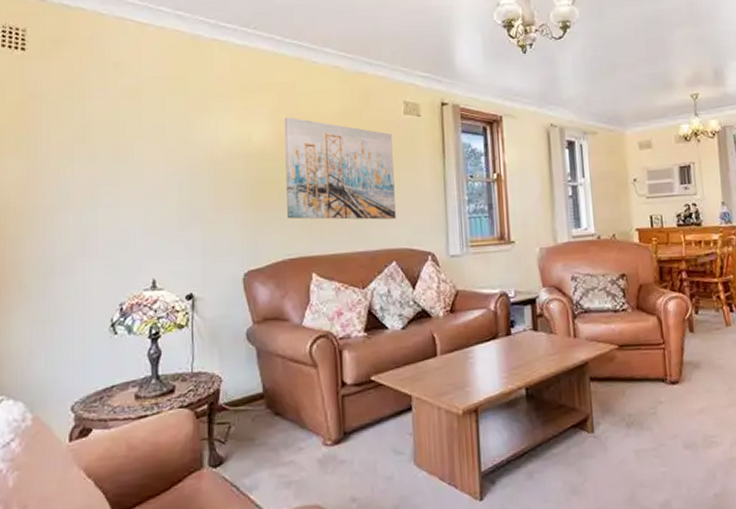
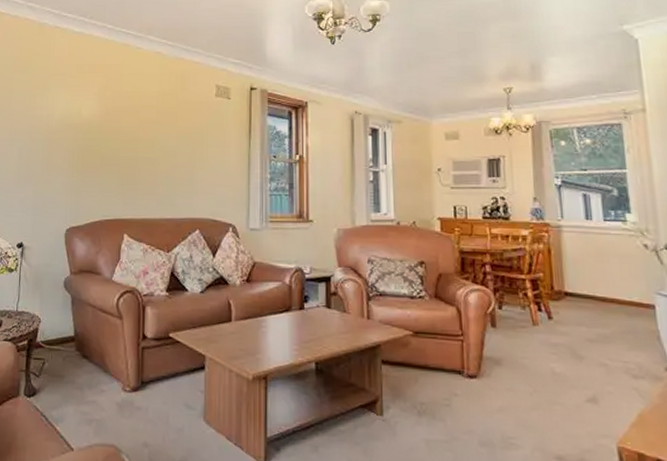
wall art: present [284,117,396,220] -> none [106,95,204,192]

